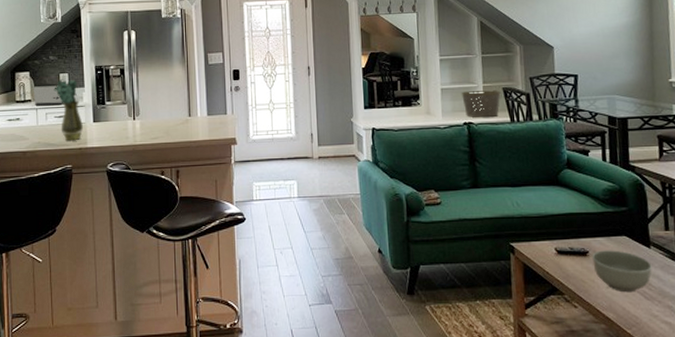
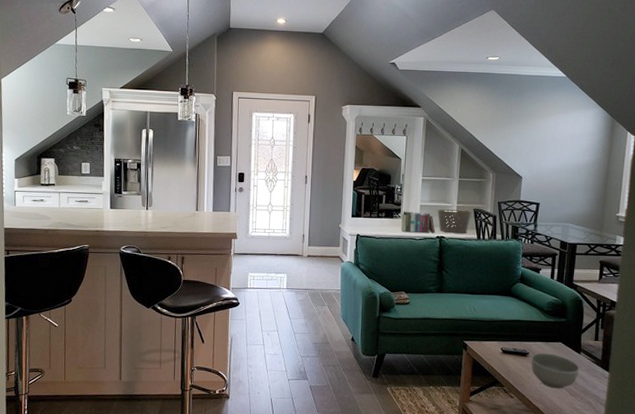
toaster: present [33,83,68,107] -> none [57,170,89,191]
vase: present [54,77,84,140] -> none [76,166,102,223]
books: none [421,96,461,120] -> present [401,211,435,233]

